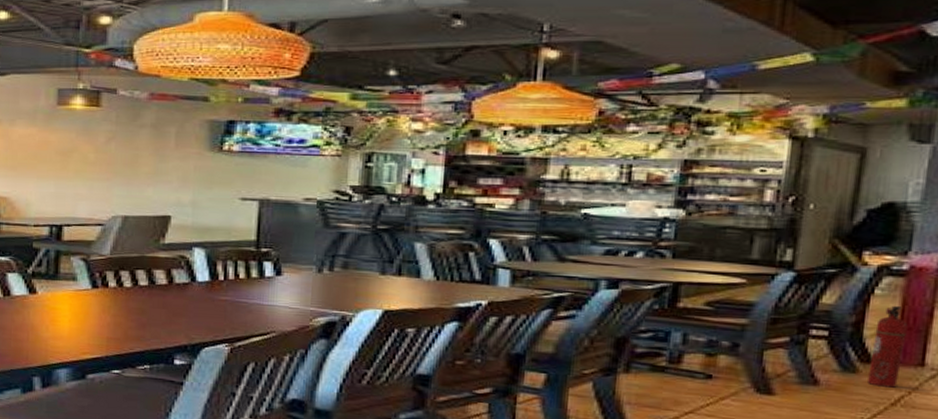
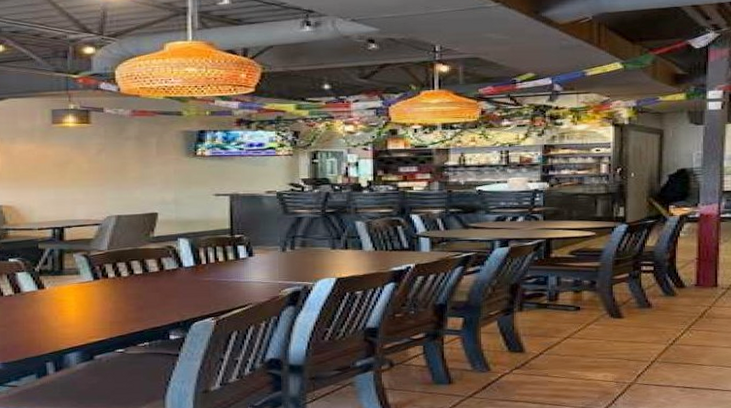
fire extinguisher: present [868,305,908,388] -> none [683,243,703,305]

